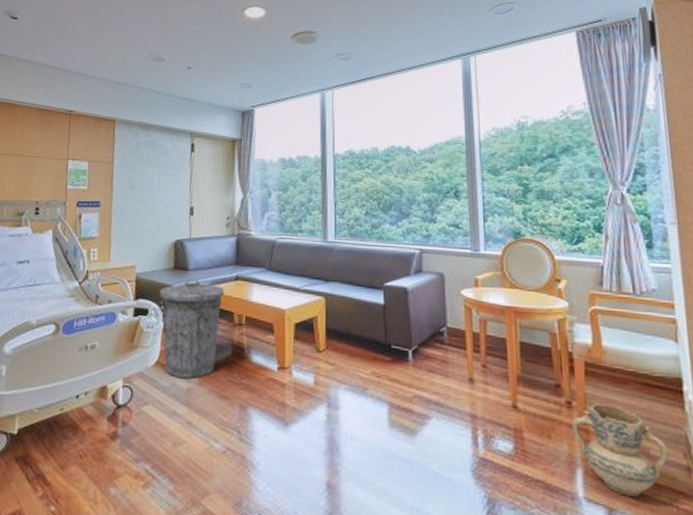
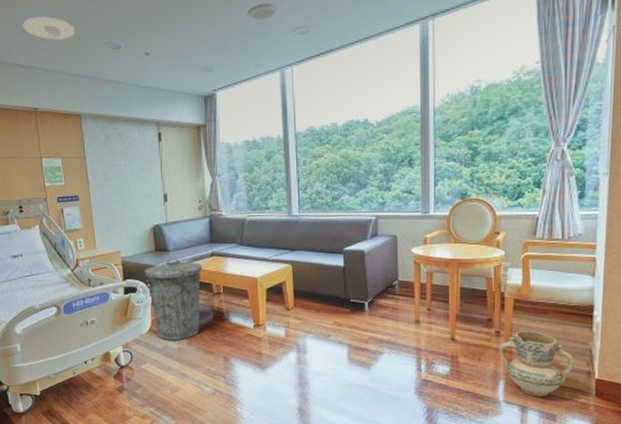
recessed light: none [72,27,122,49] -> present [22,16,75,40]

